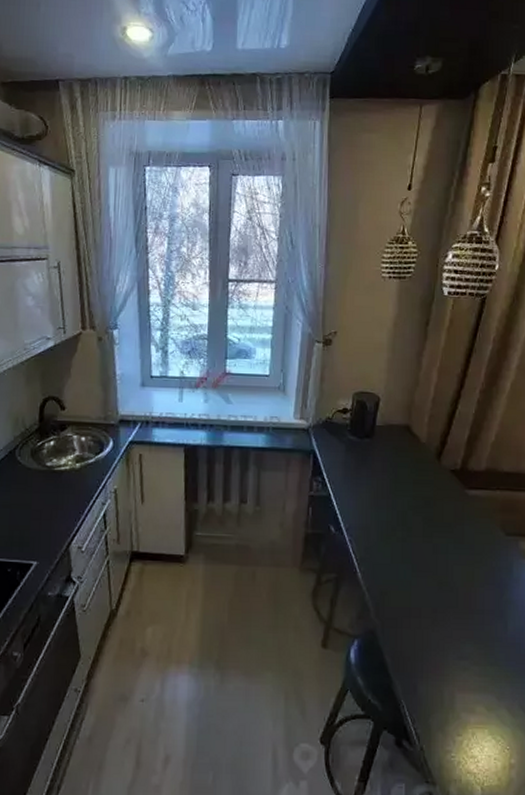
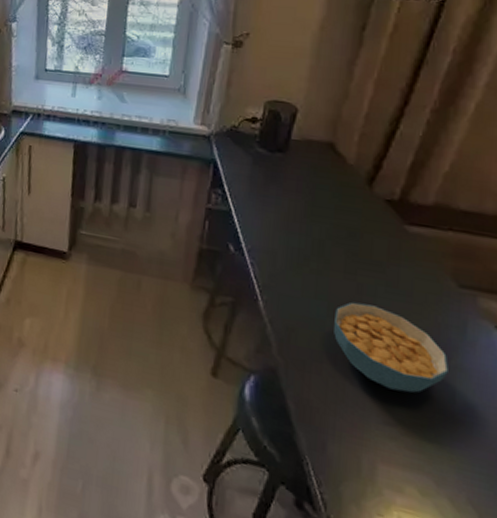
cereal bowl: none [418,561,501,629] -> present [334,302,448,393]

